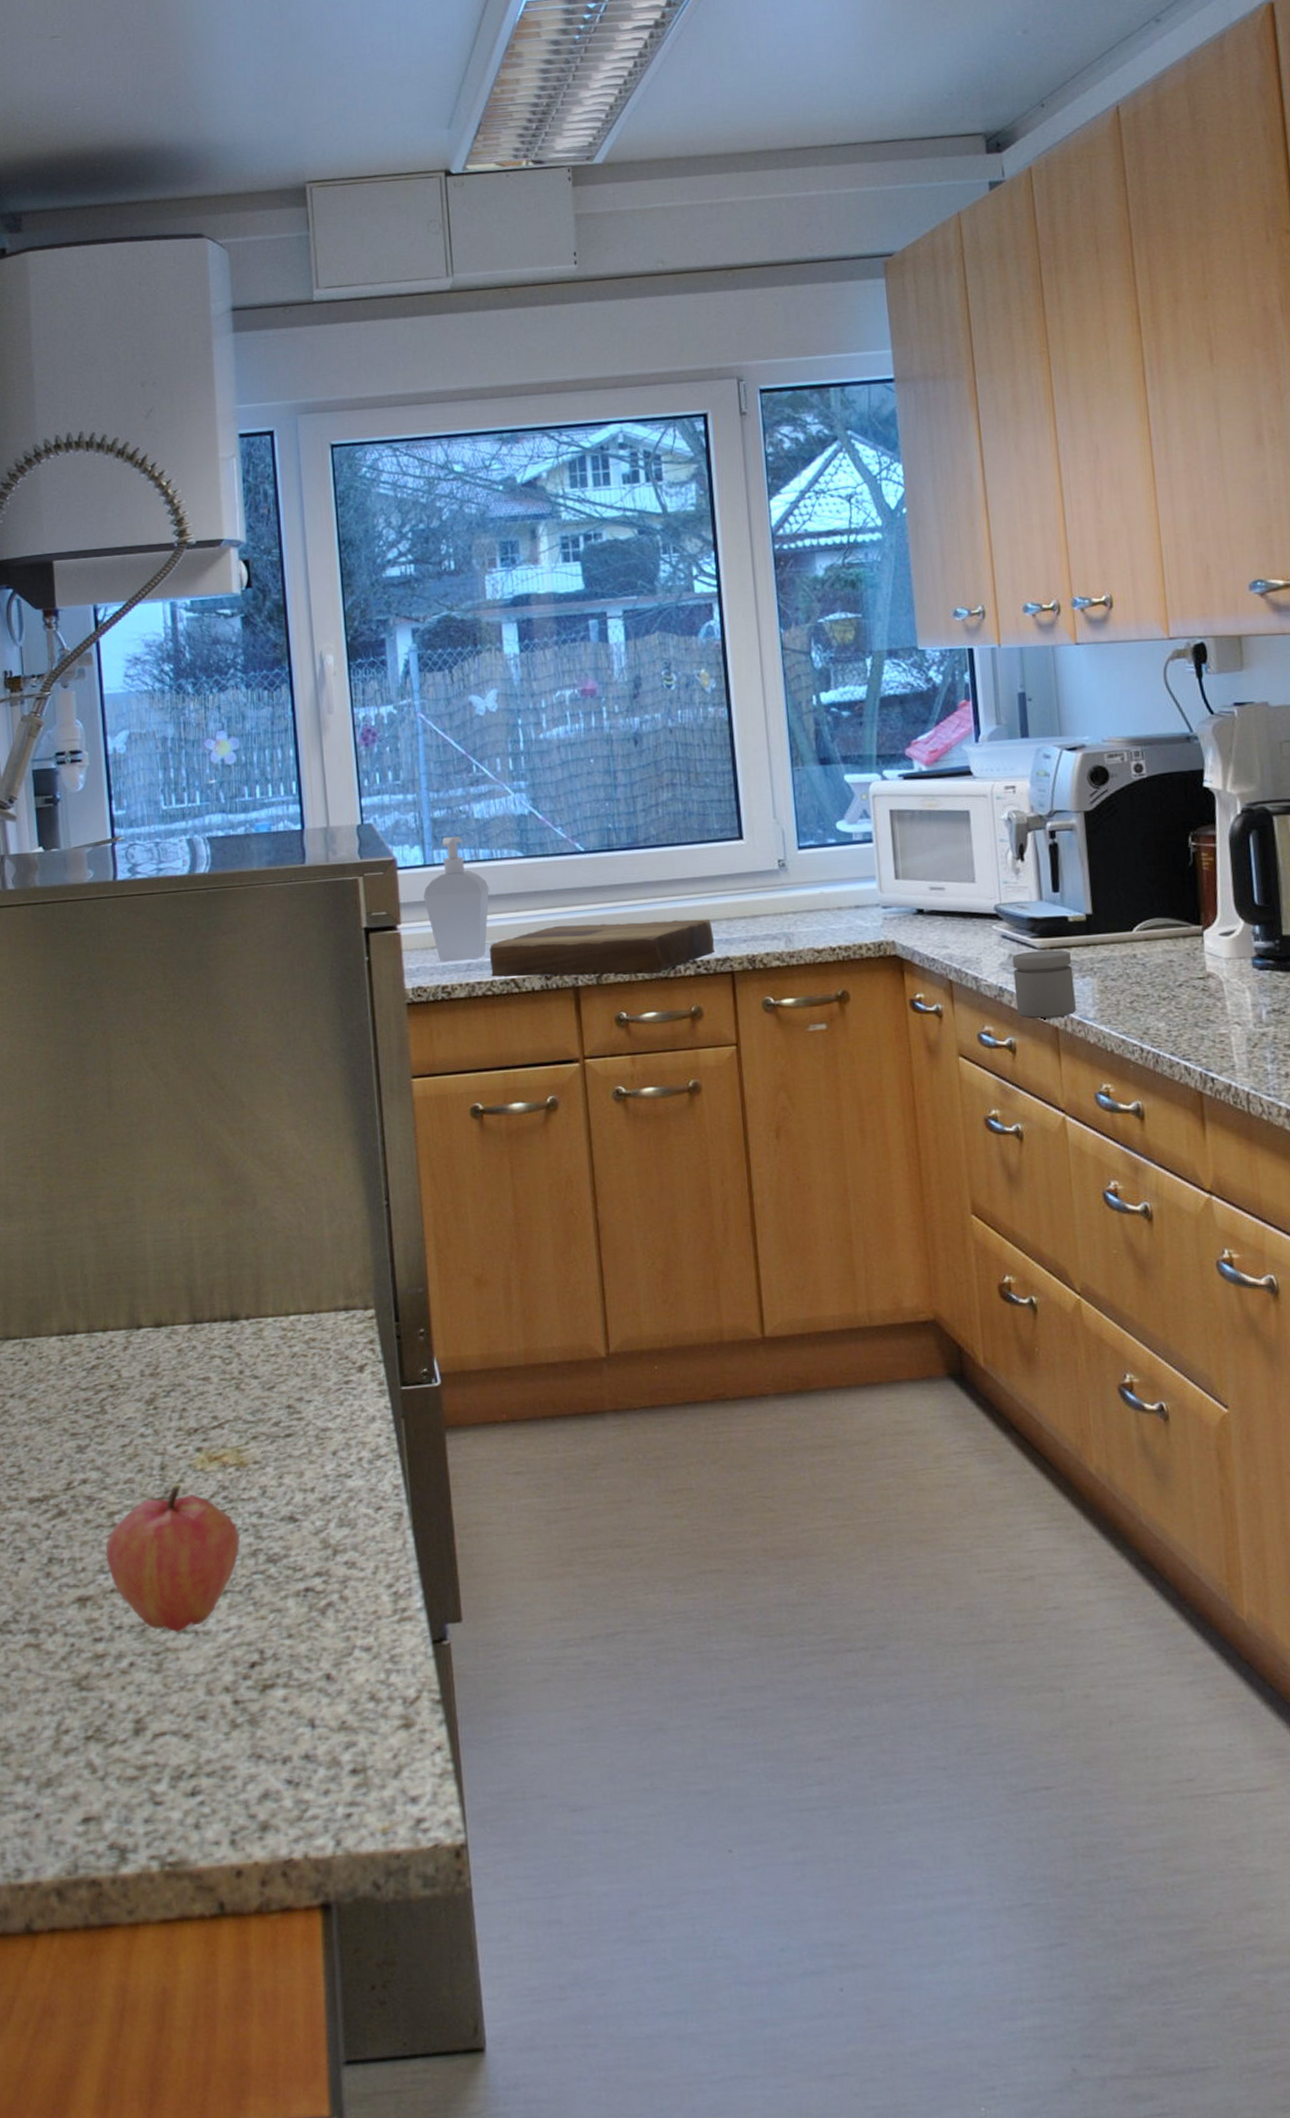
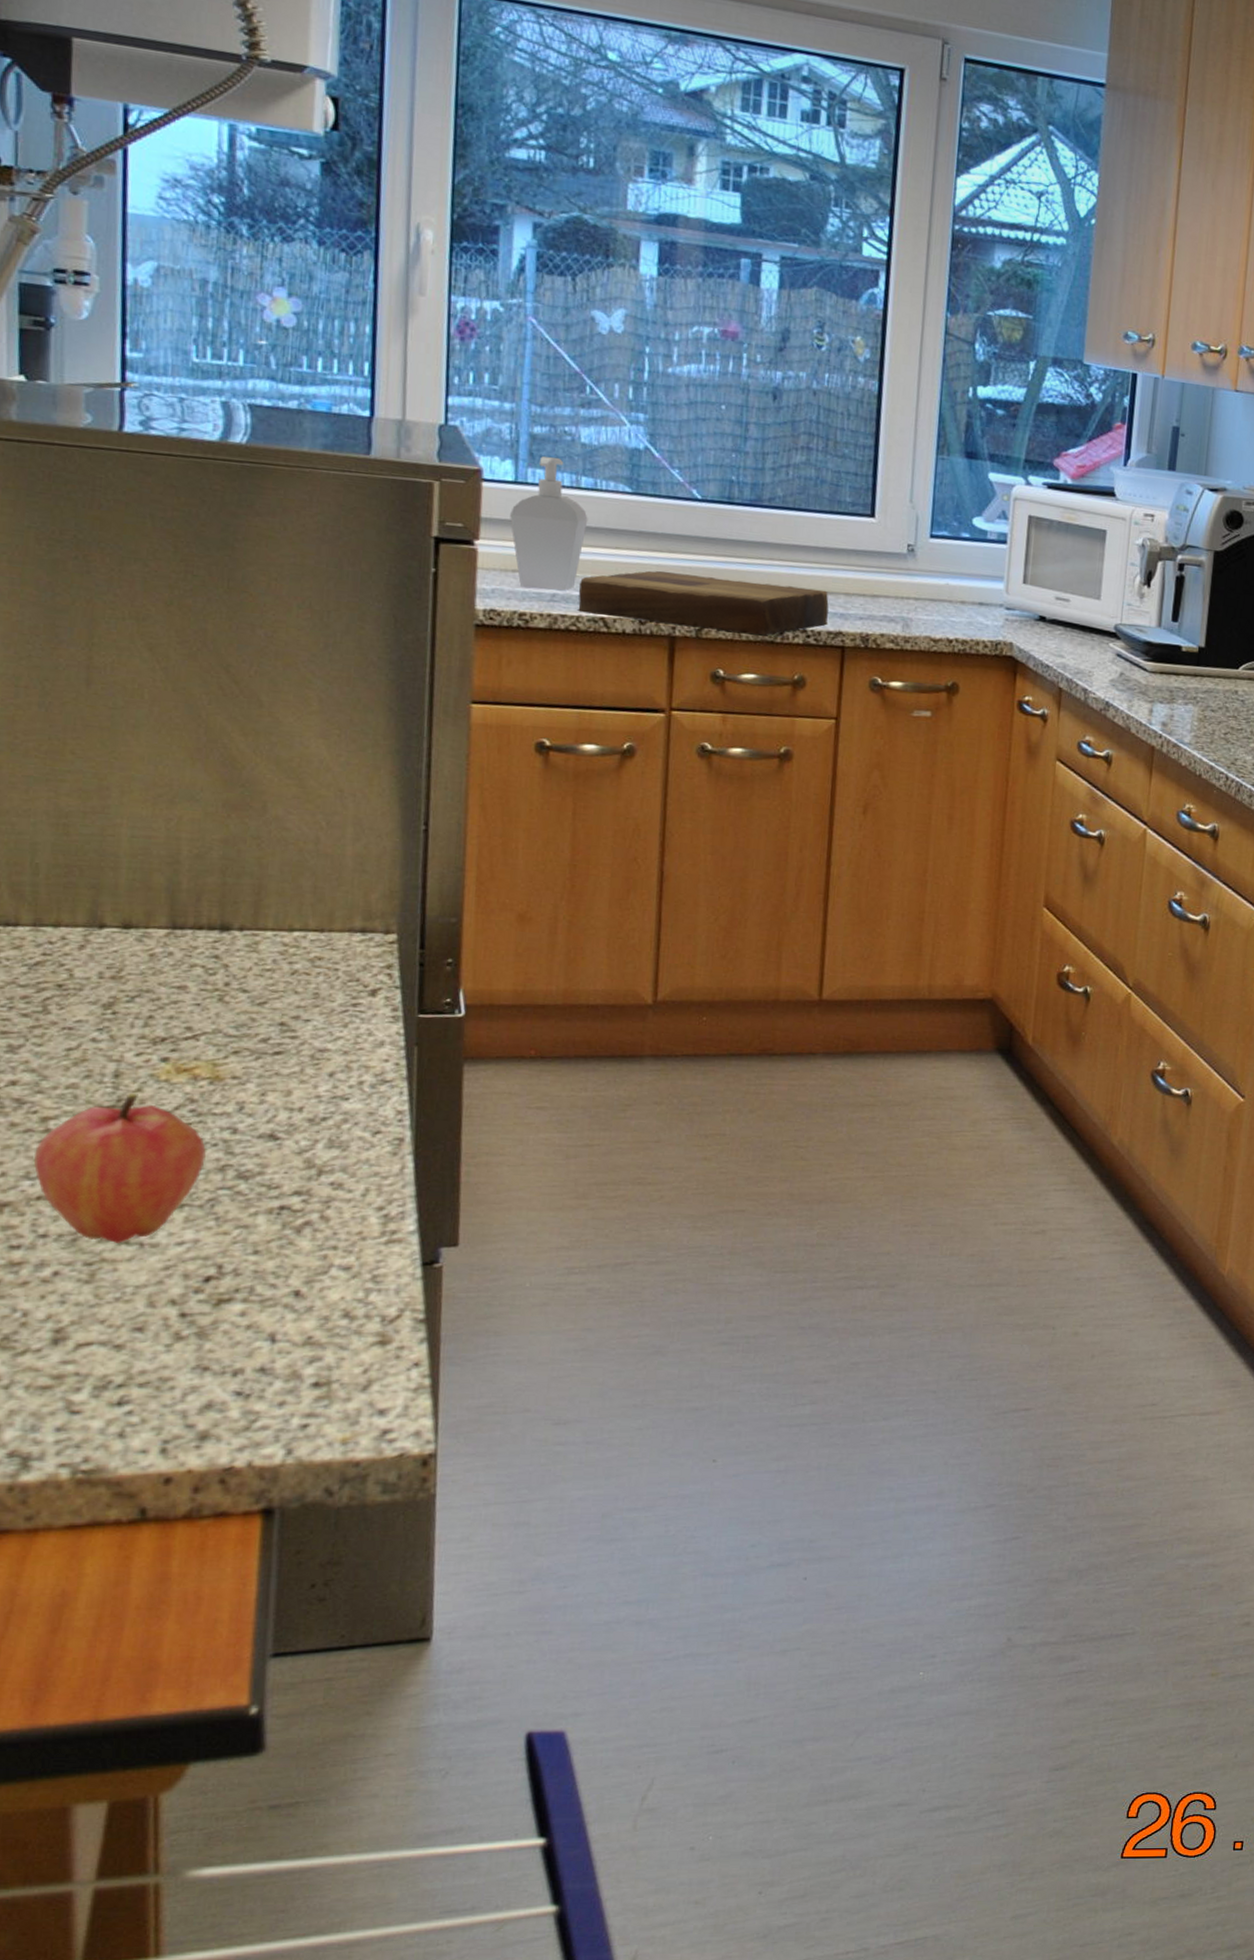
jar: present [1012,950,1076,1019] -> none [1119,672,1179,739]

